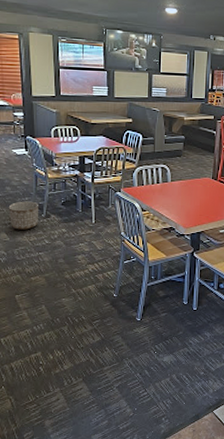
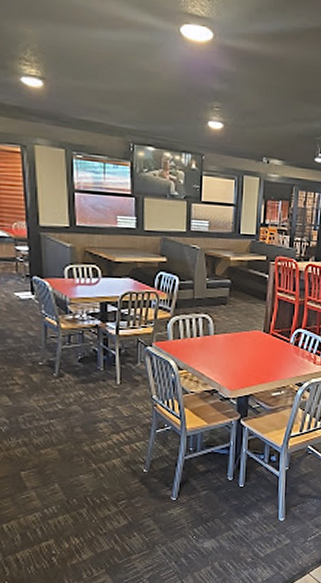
planter: present [8,201,38,230] -> none [10,357,49,392]

